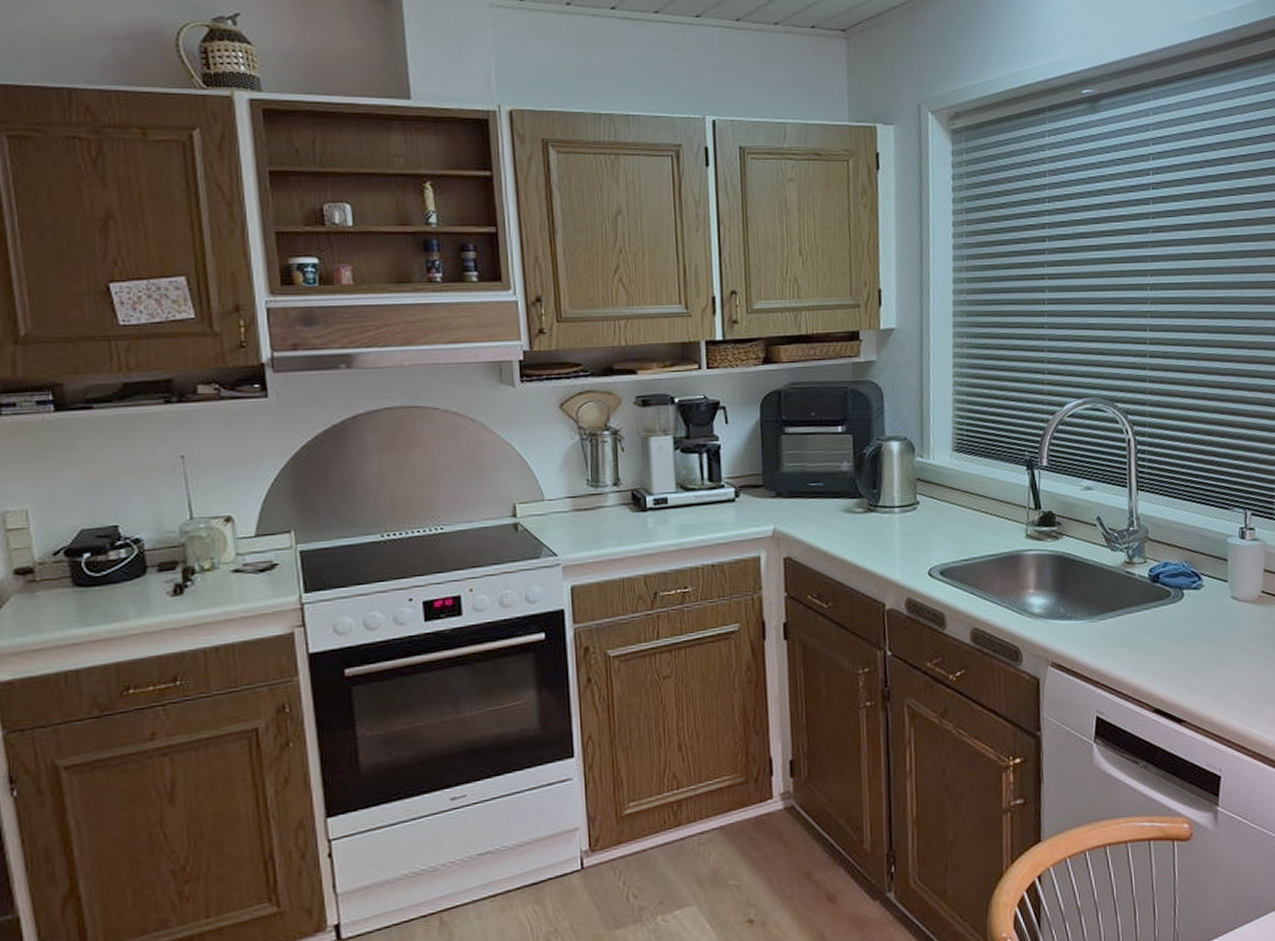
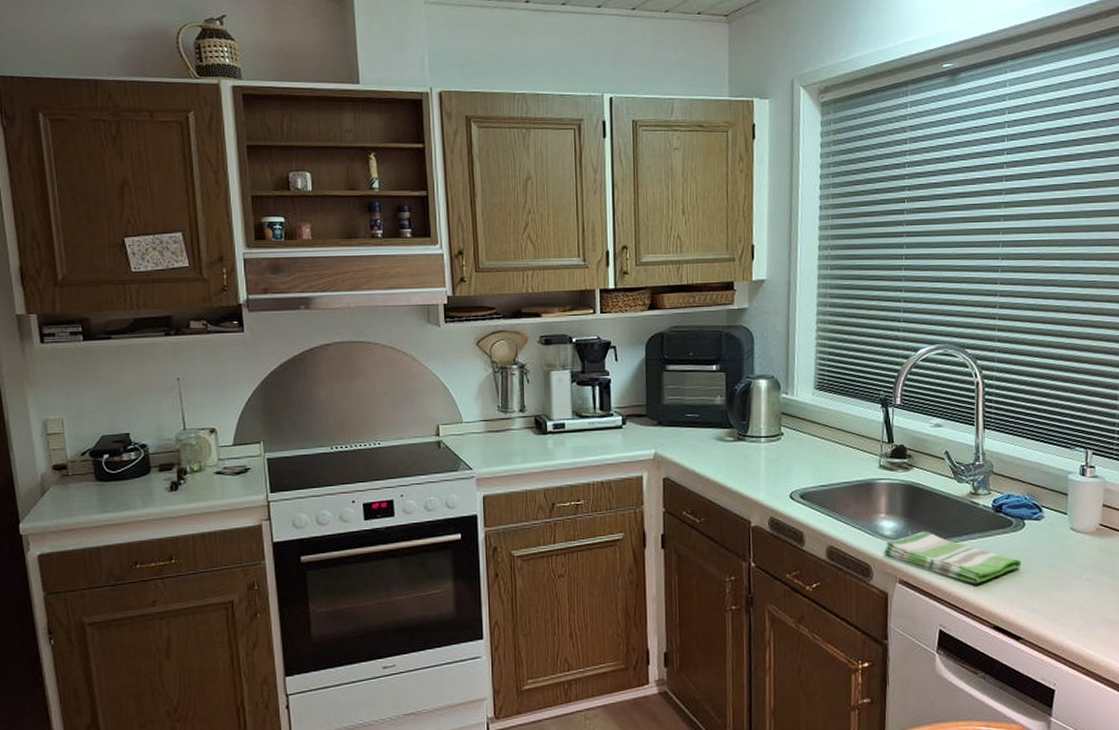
dish towel: none [1033,606,1182,664] -> present [883,531,1022,584]

